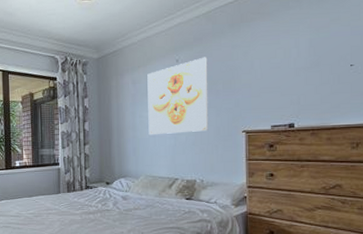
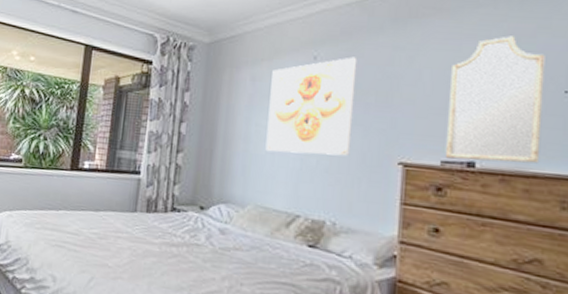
home mirror: none [273,28,337,123] -> present [445,36,545,164]

